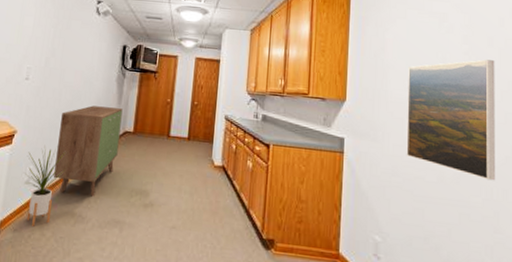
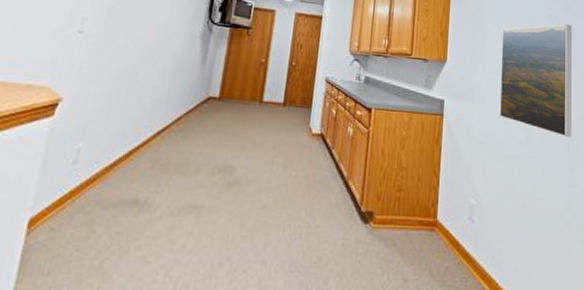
house plant: present [24,146,66,226] -> none [68,116,130,221]
sideboard: present [54,105,123,197] -> none [111,66,207,178]

